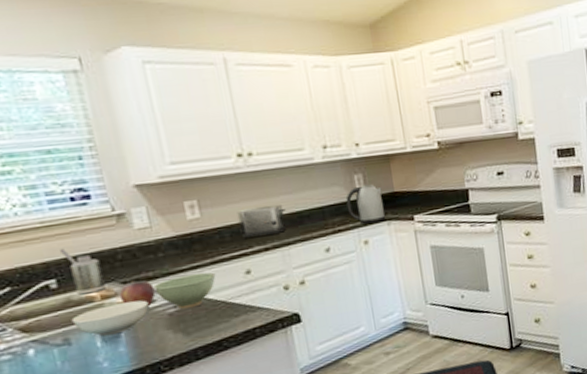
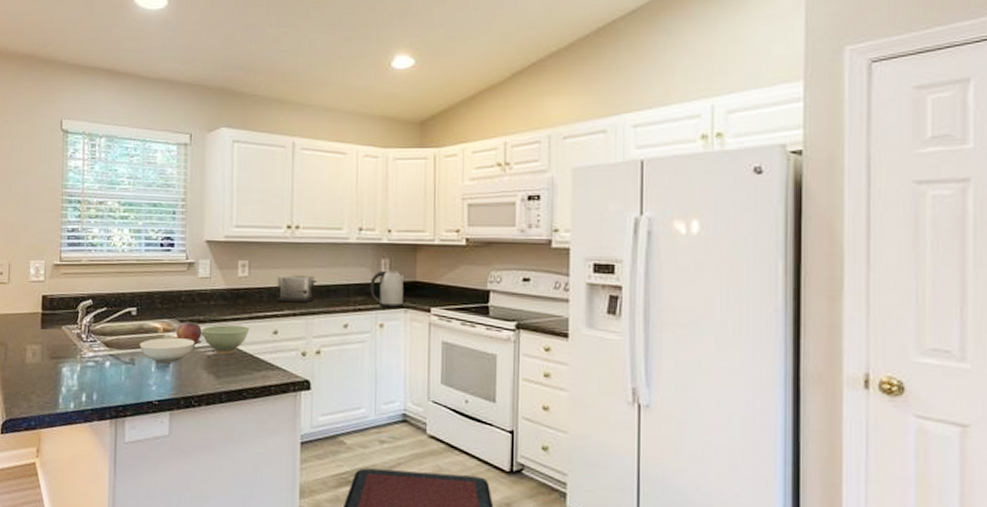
soap dispenser: present [58,248,106,295] -> none [144,284,169,325]

